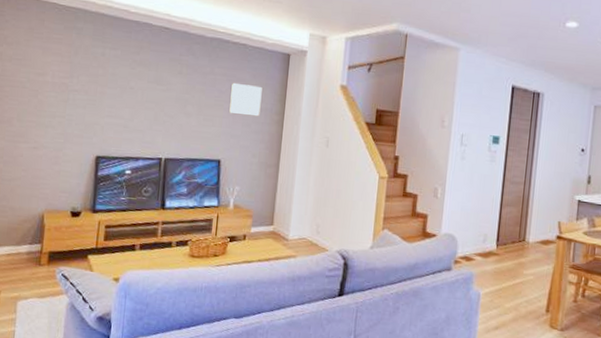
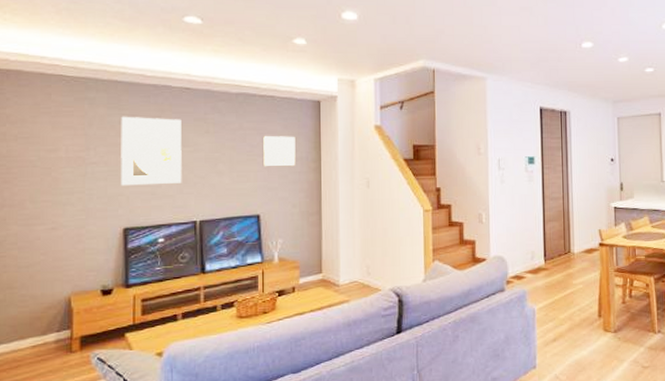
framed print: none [98,48,158,120] -> present [121,116,182,186]

